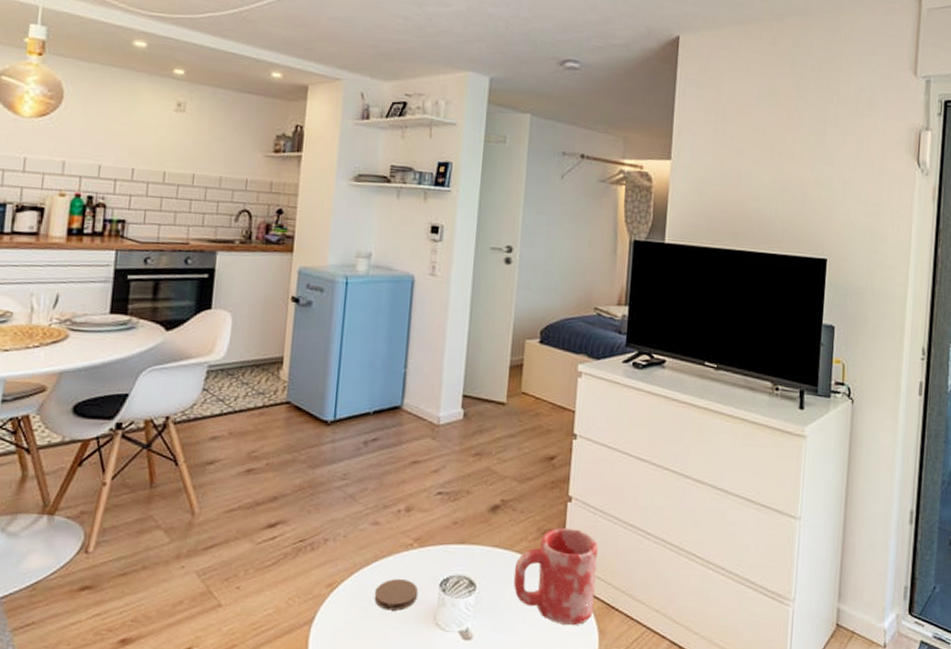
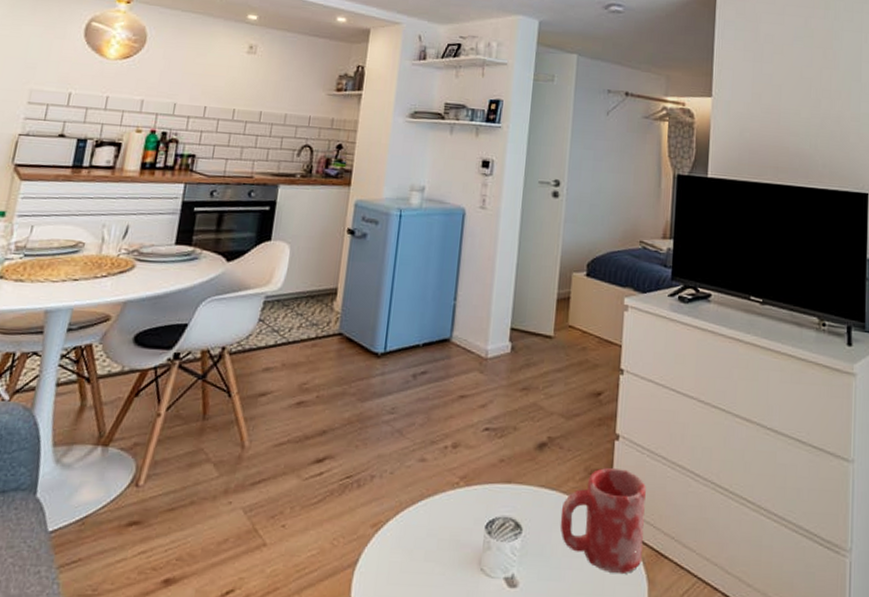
coaster: present [374,578,418,611] -> none [419,519,463,554]

